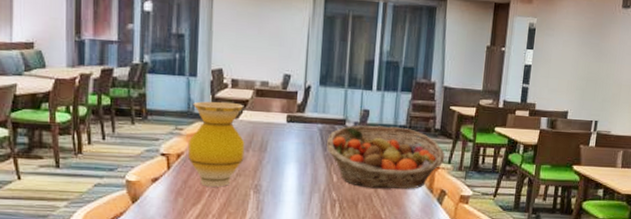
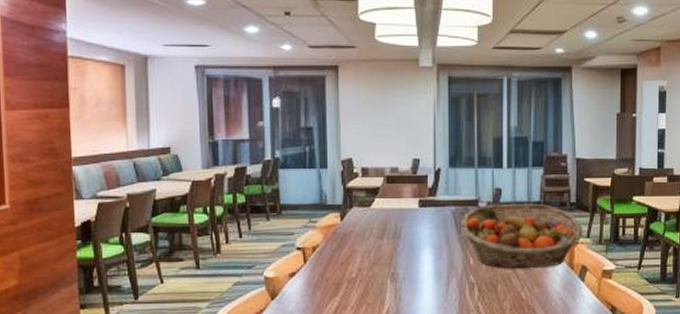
vase: present [188,101,245,187] -> none [323,191,379,278]

